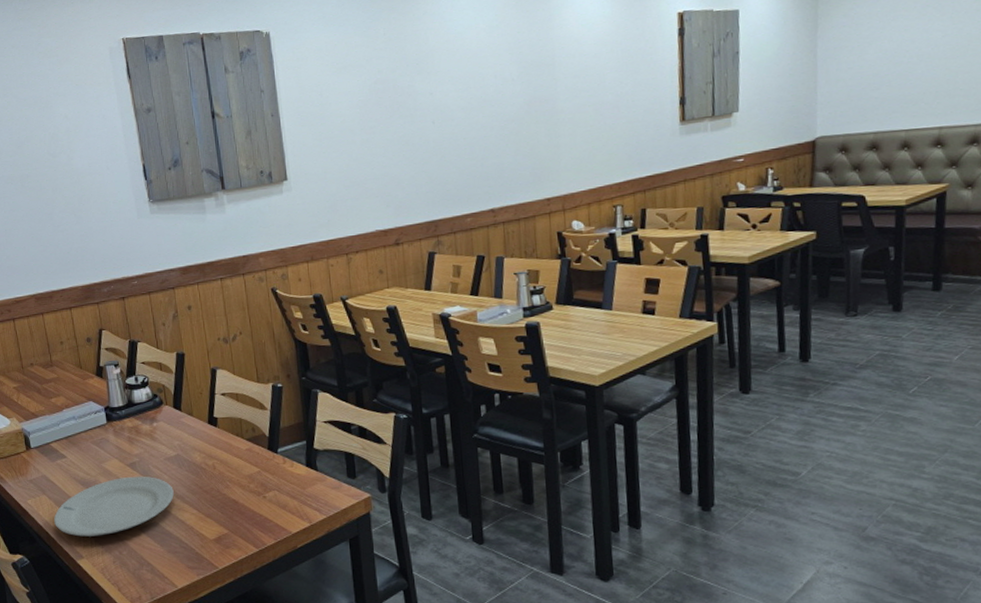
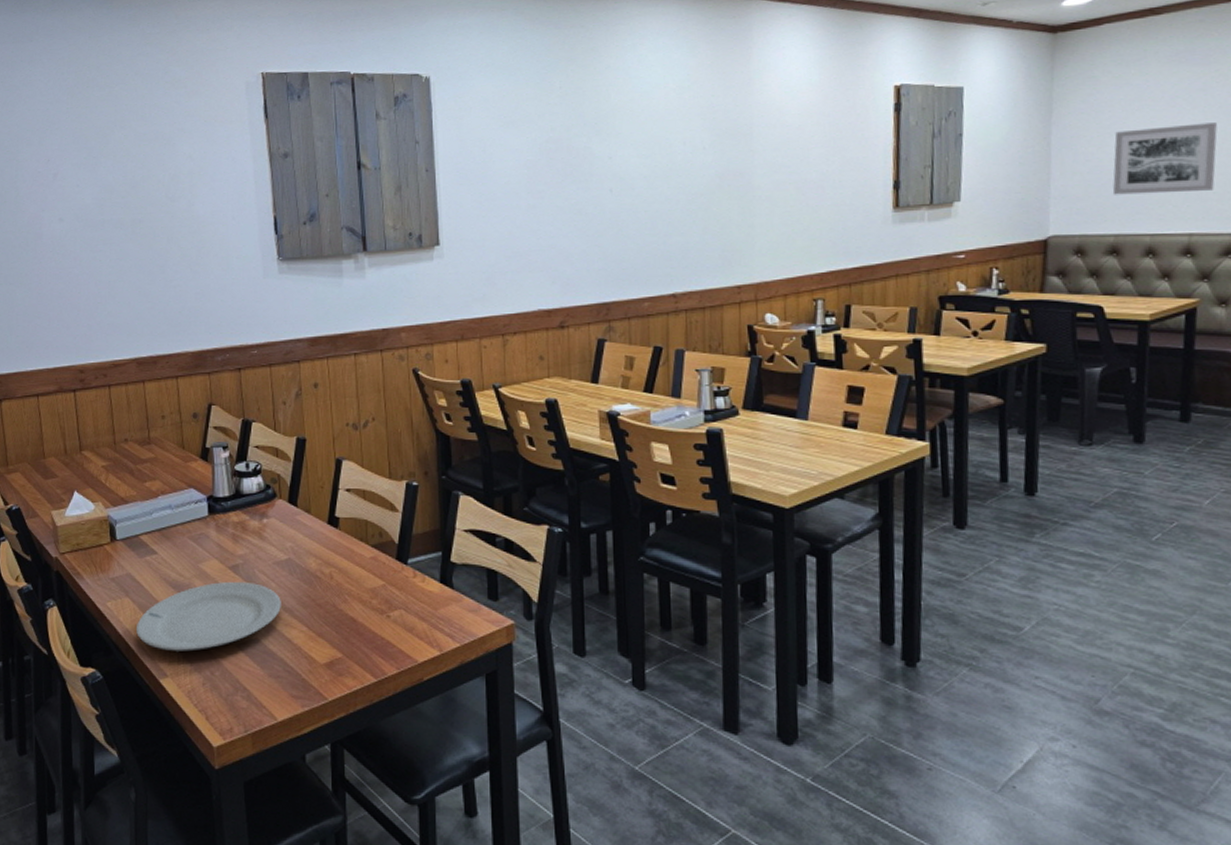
wall art: none [871,27,964,97] -> present [1112,123,1218,195]

